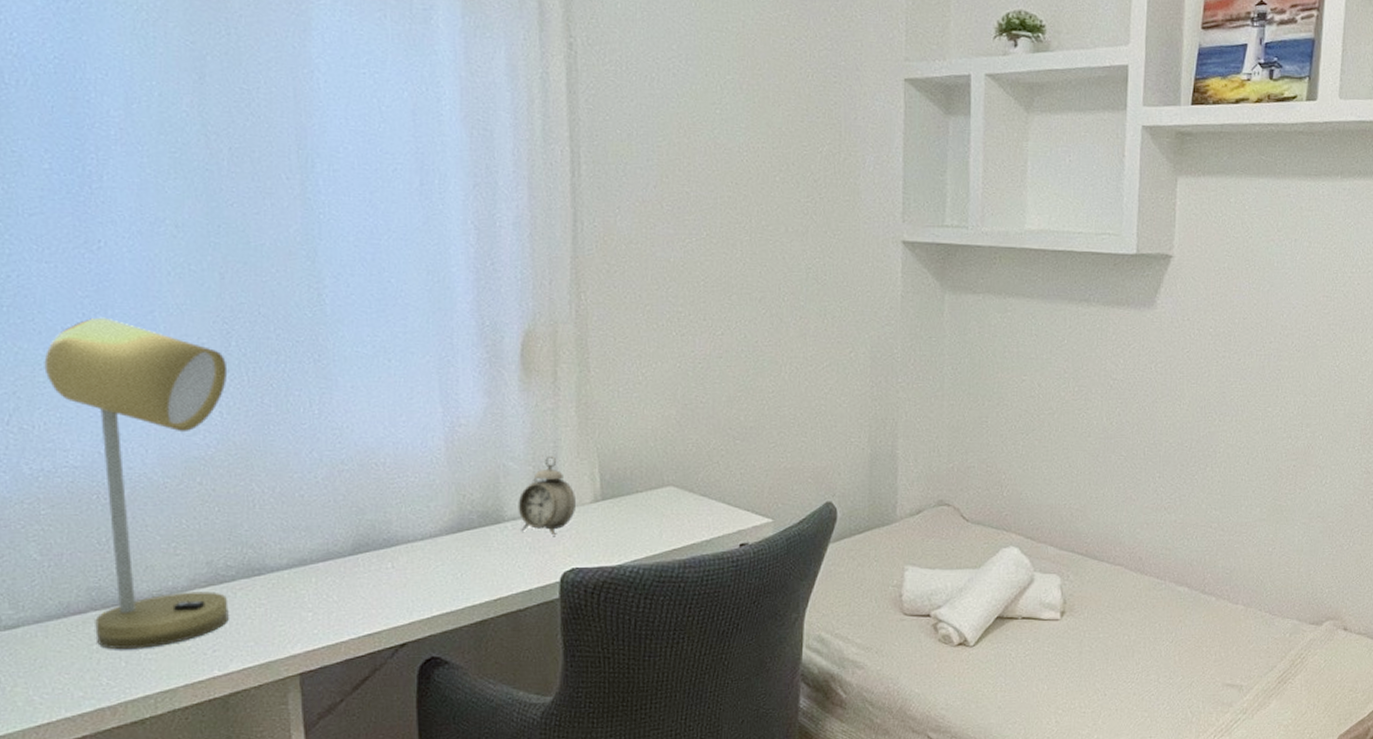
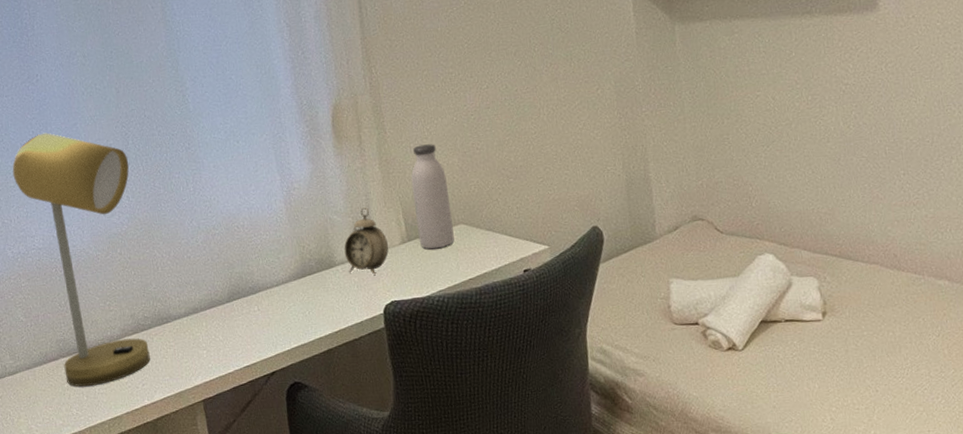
water bottle: none [614,390,660,512] -> present [410,144,455,250]

